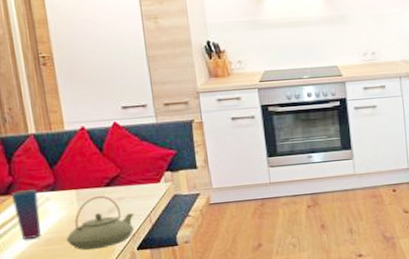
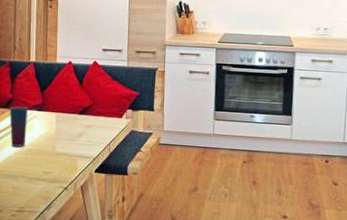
teapot: present [66,196,135,251] -> none [42,121,97,166]

